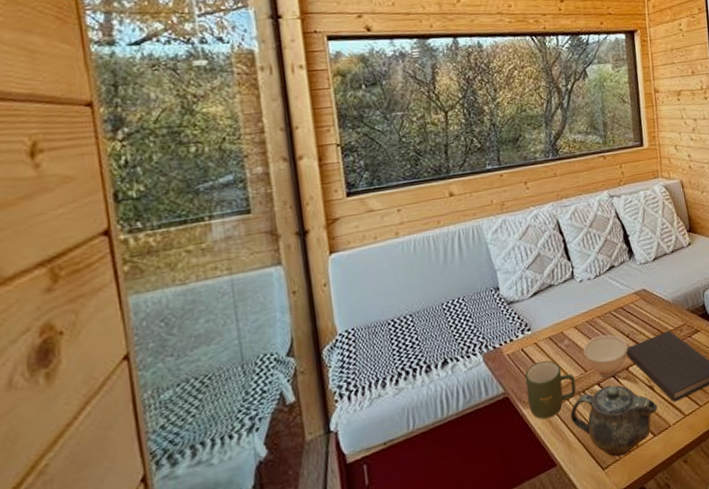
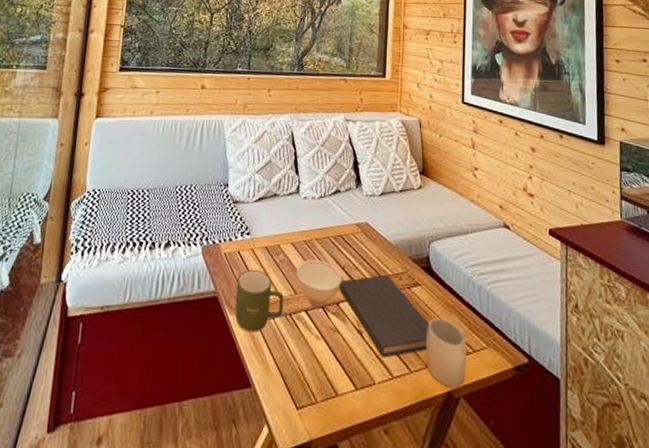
teapot: present [570,385,658,457] -> none [273,315,364,401]

